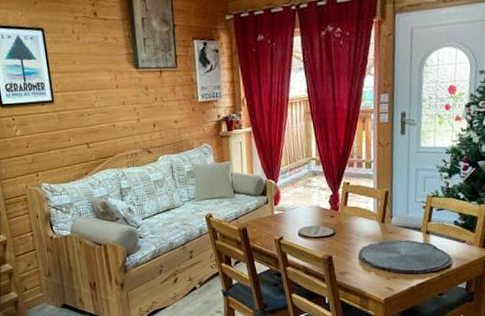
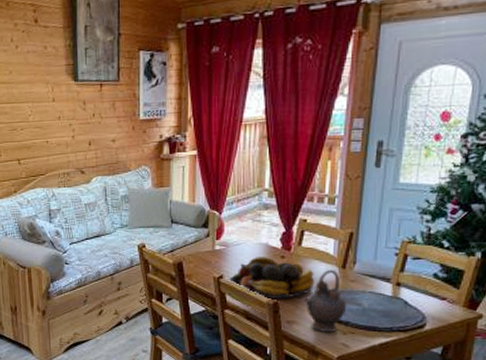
fruit bowl: none [286,217,361,254] -> present [227,257,315,299]
teapot: none [352,224,389,279] -> present [303,269,347,333]

